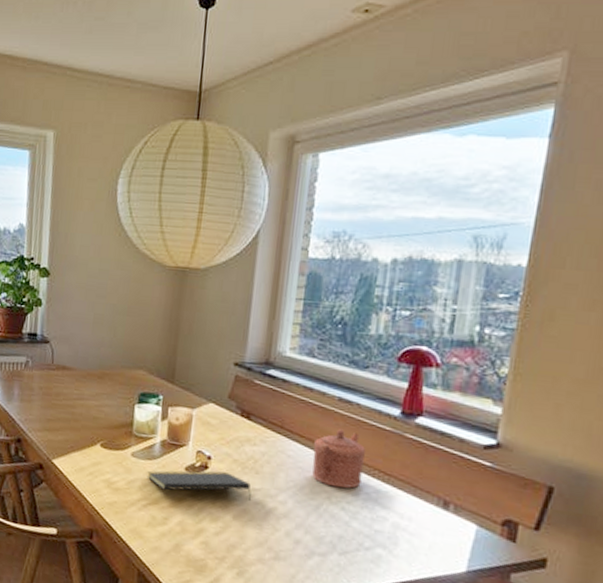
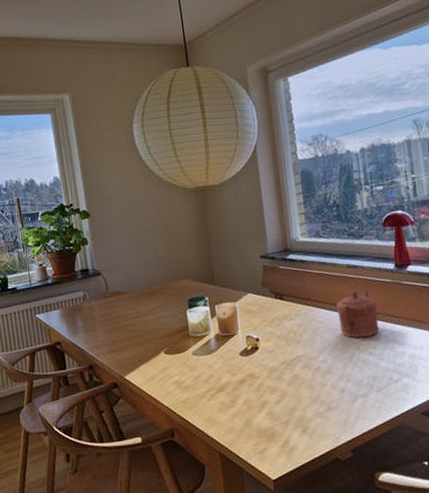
notepad: present [147,471,251,501] -> none [209,347,298,377]

